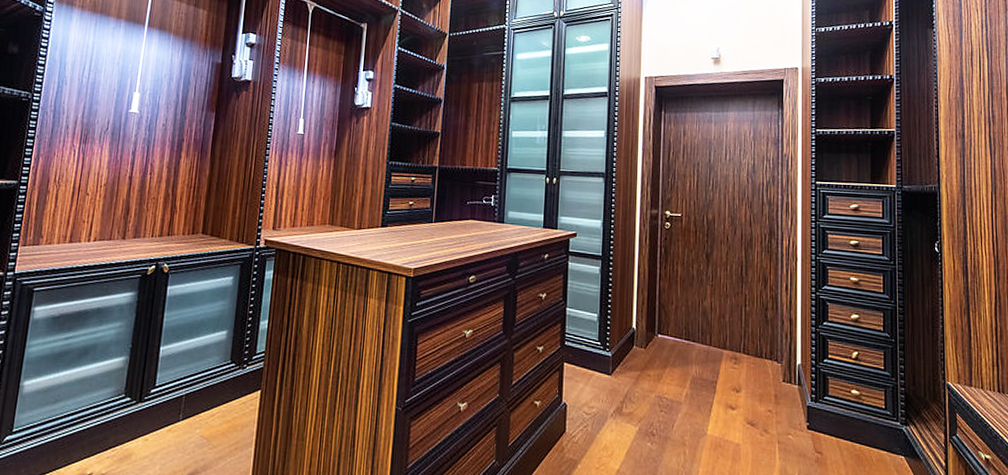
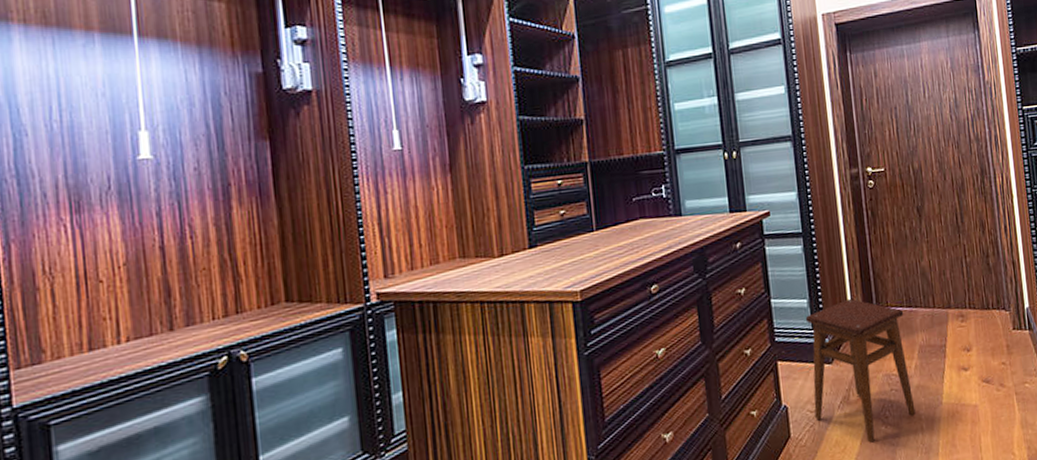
stool: none [590,321,682,455] -> present [805,298,916,443]

